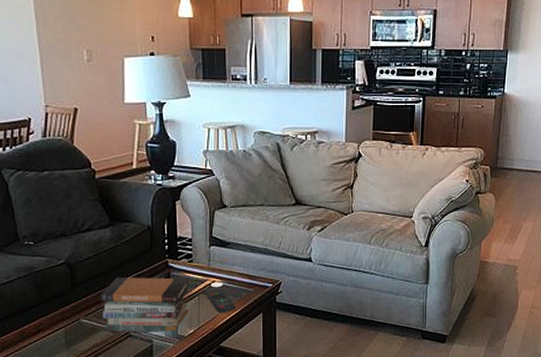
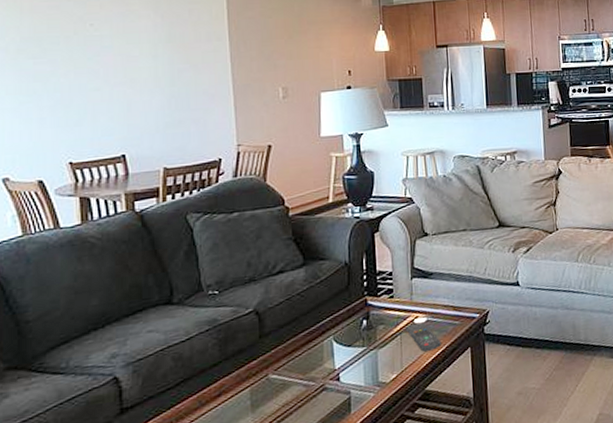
book stack: present [100,277,190,333] -> none [292,316,391,385]

